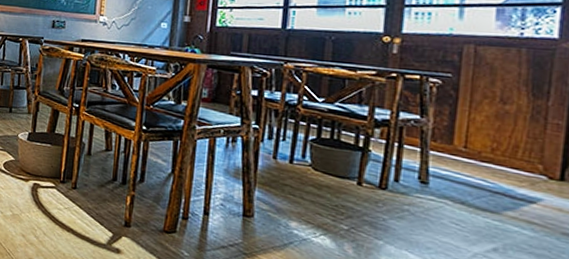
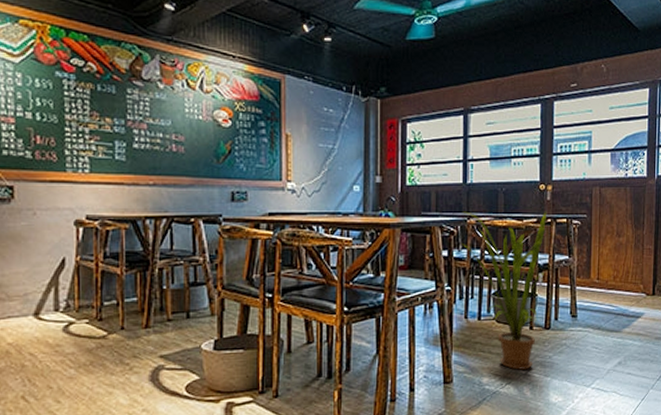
house plant: none [275,55,392,226] -> present [461,211,547,370]

